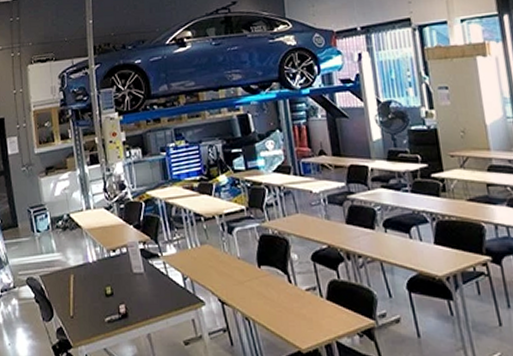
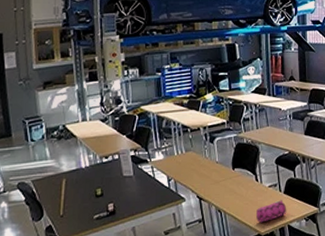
pencil case: none [293,306,333,336] -> present [256,199,287,223]

